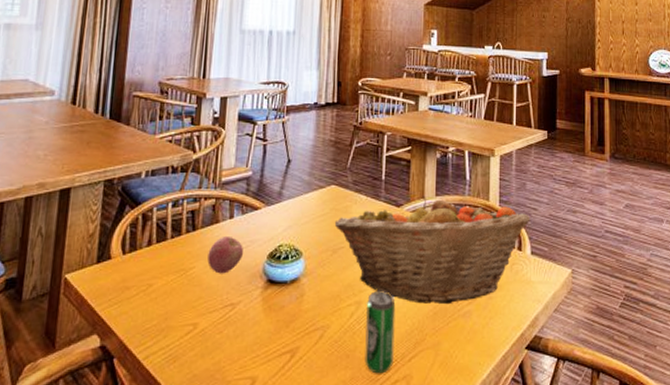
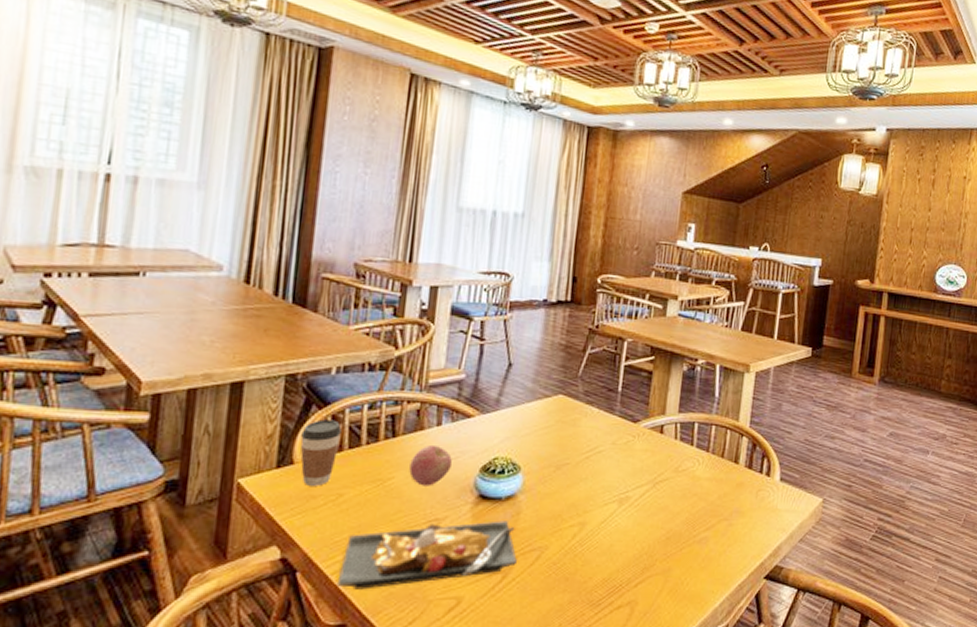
coffee cup: none [116,218,150,278] -> present [300,419,342,486]
plate: none [148,303,303,373] -> present [337,521,517,590]
fruit basket: present [334,196,531,305] -> none [559,412,784,530]
beverage can: present [365,291,396,374] -> none [585,512,624,599]

